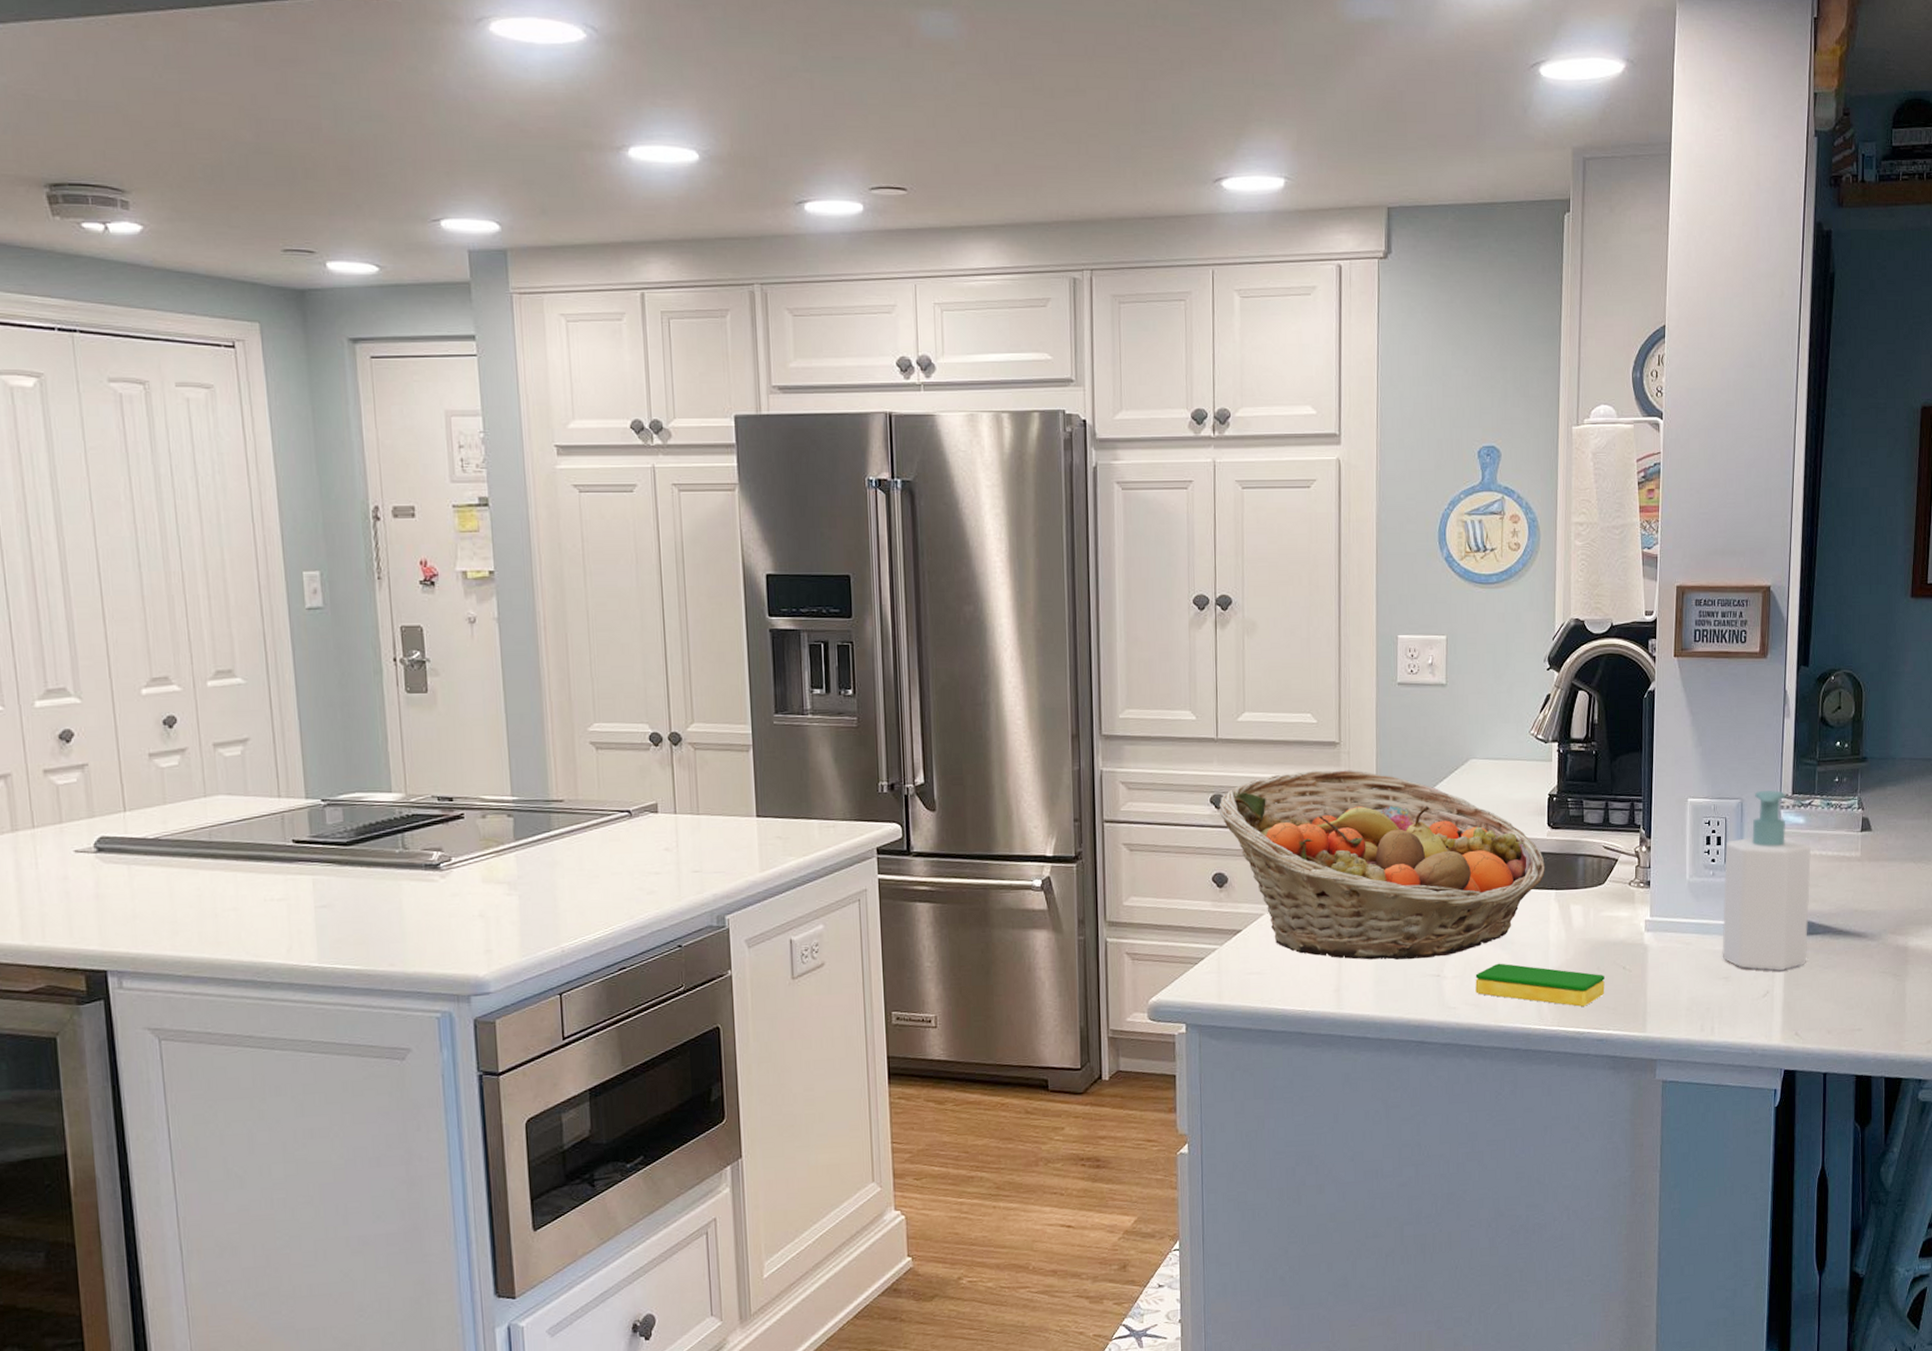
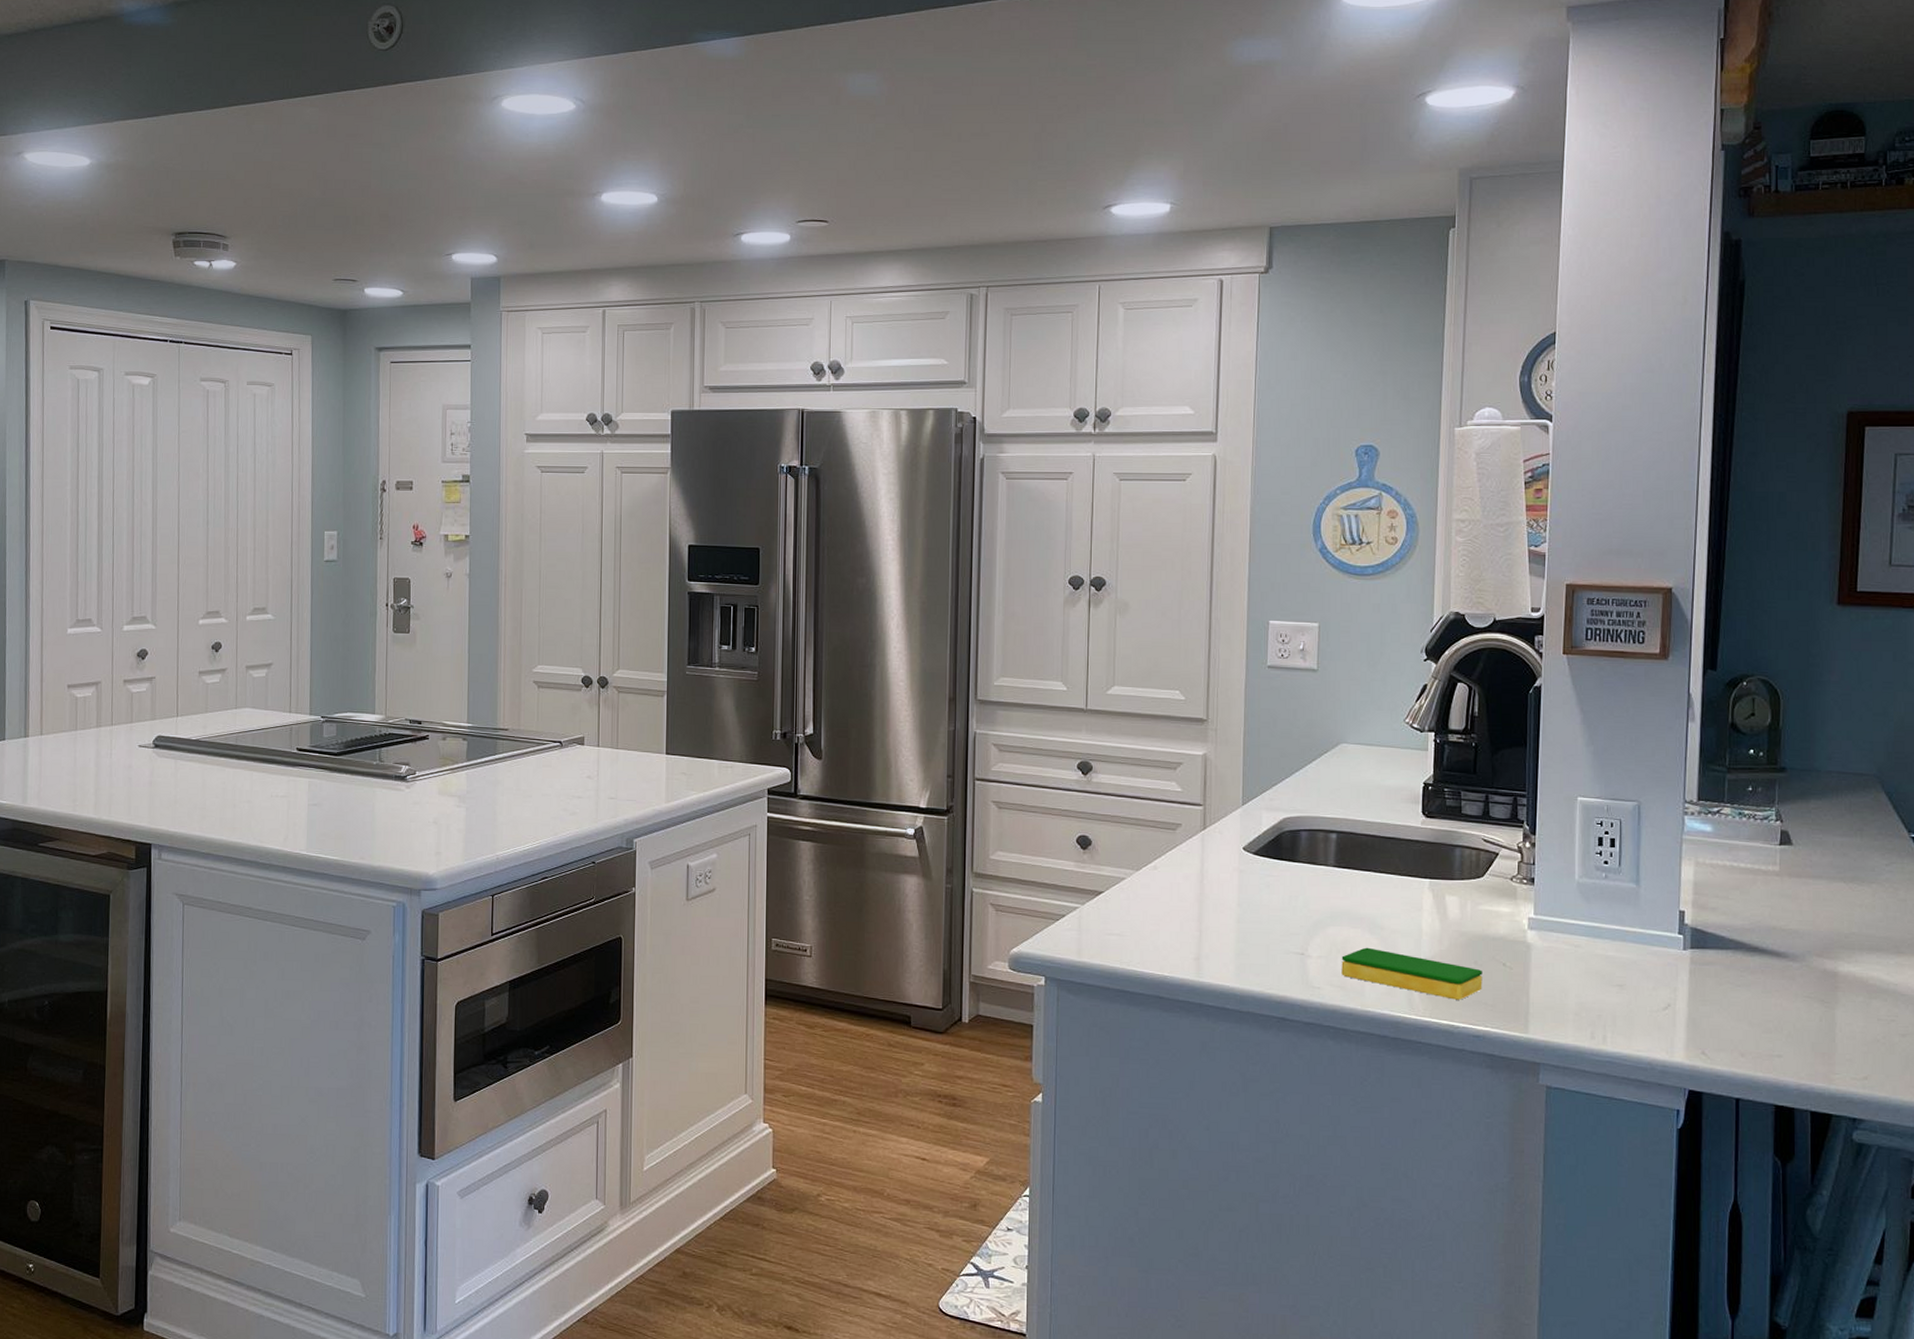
fruit basket: present [1220,770,1546,960] -> none [1086,744,1420,936]
soap bottle: present [1722,790,1812,971] -> none [1616,795,1721,984]

